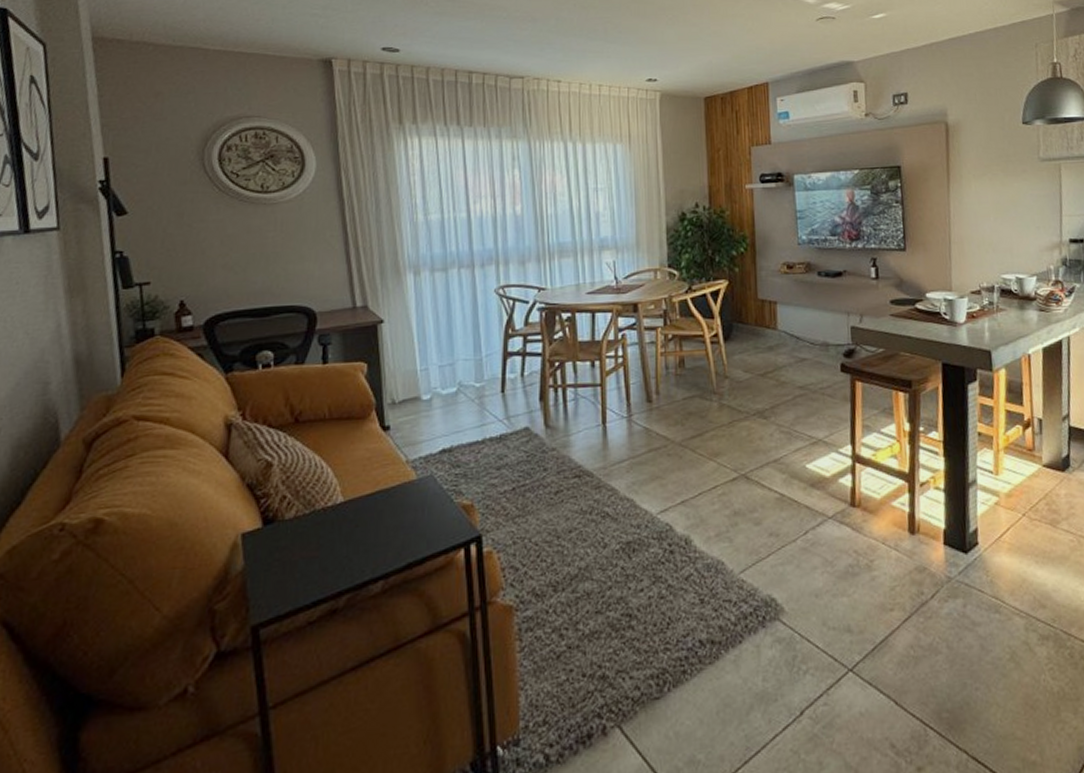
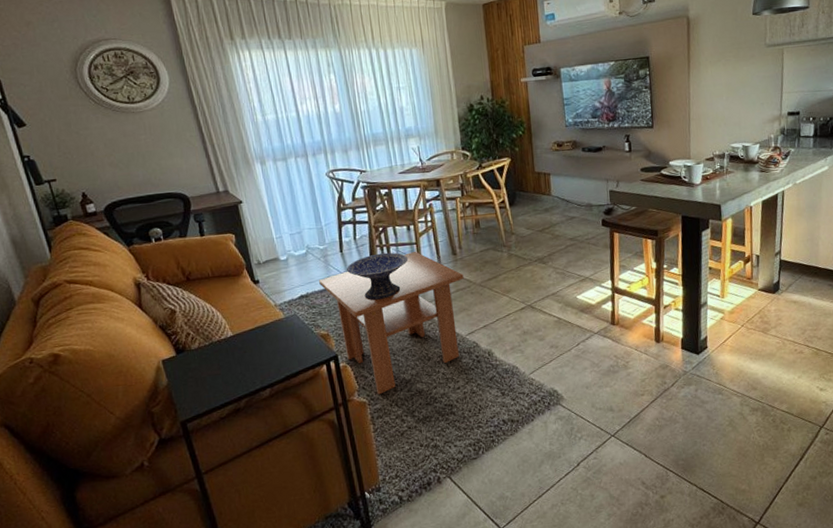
coffee table: none [469,395,660,596] -> present [319,251,464,395]
decorative bowl: none [507,395,589,460] -> present [347,252,409,300]

